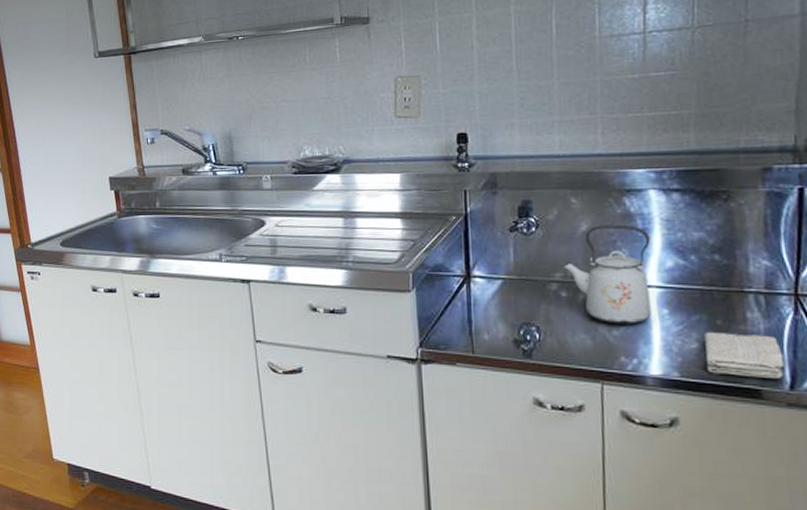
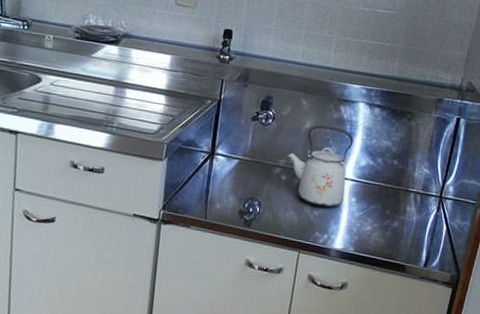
washcloth: present [703,331,784,378] -> none [373,218,424,258]

